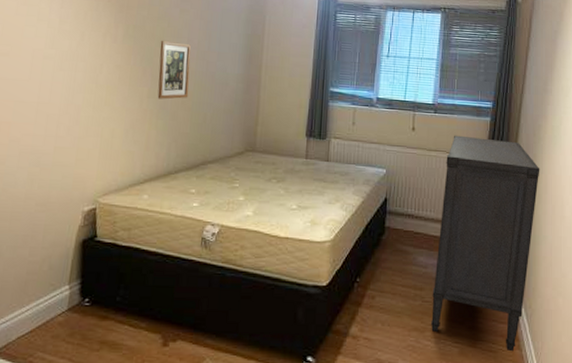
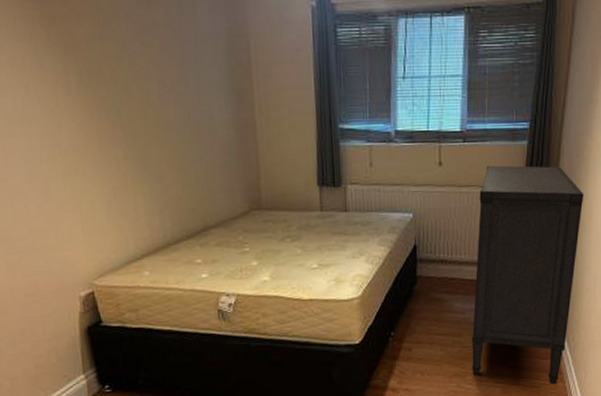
picture frame: present [157,40,191,100] -> none [125,85,173,160]

